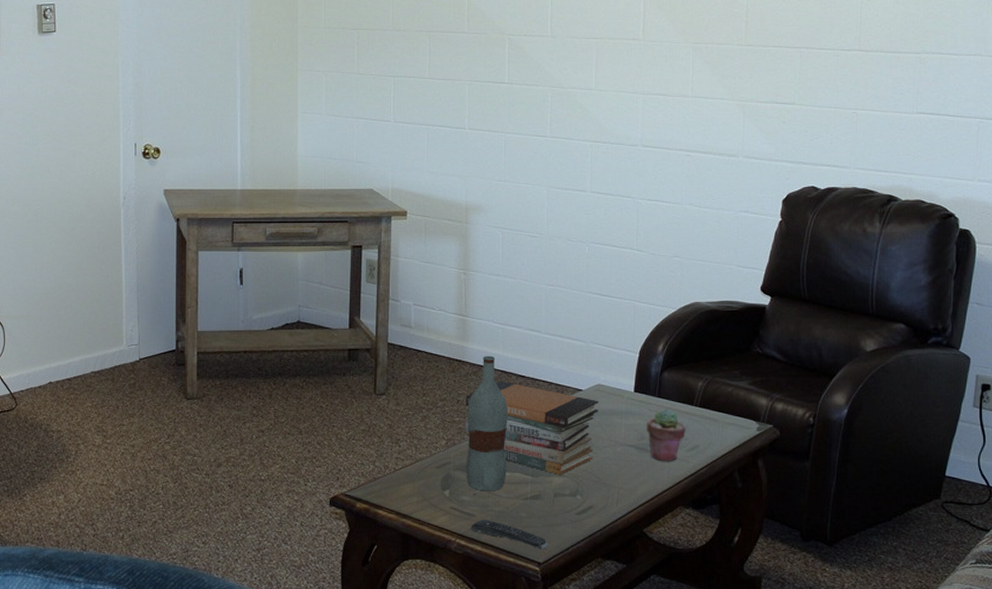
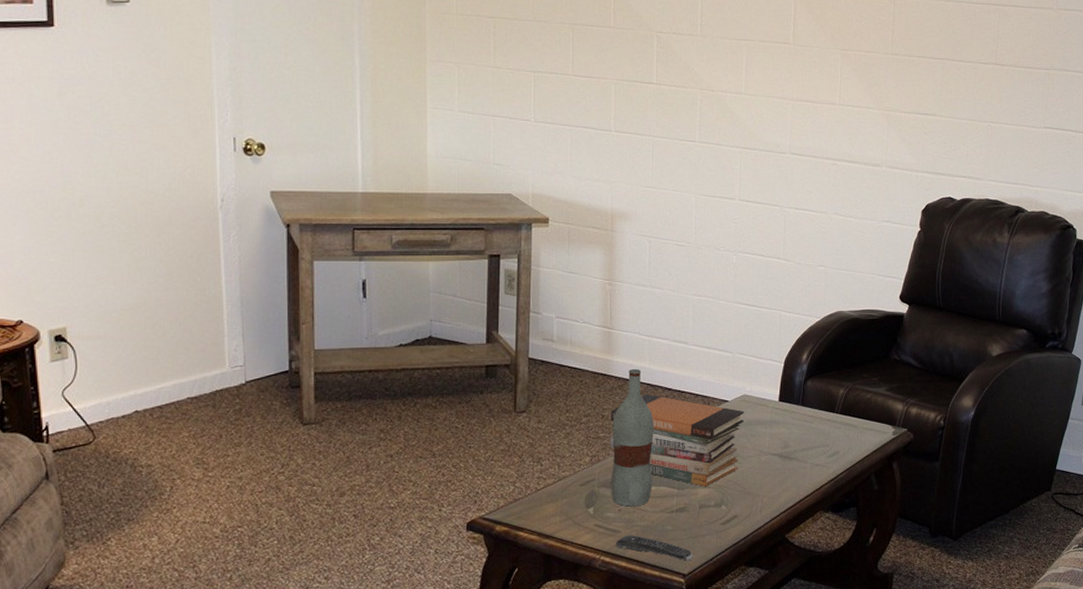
potted succulent: present [647,408,686,461] -> none [790,416,827,468]

